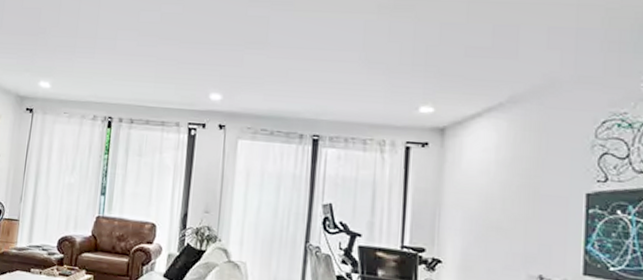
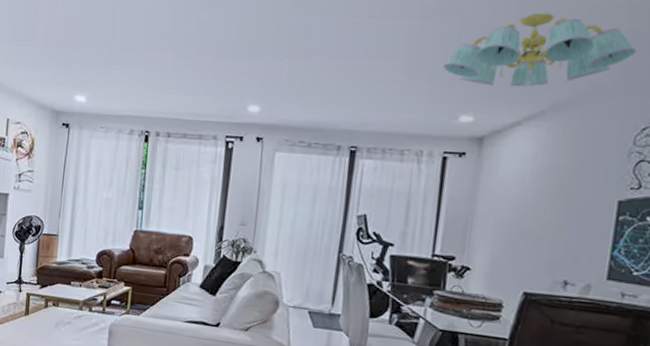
chandelier: none [401,10,588,80] -> present [443,13,636,87]

